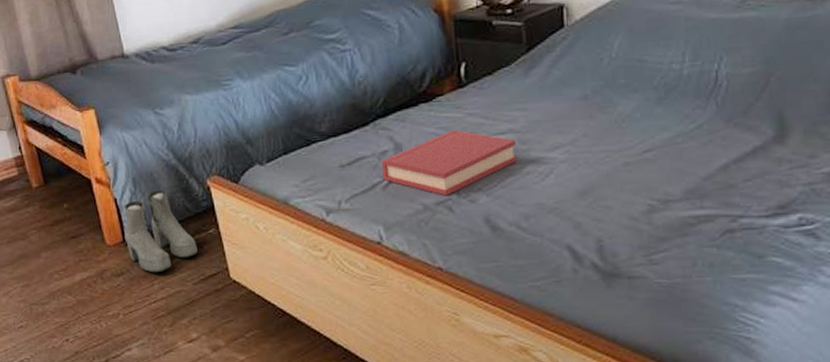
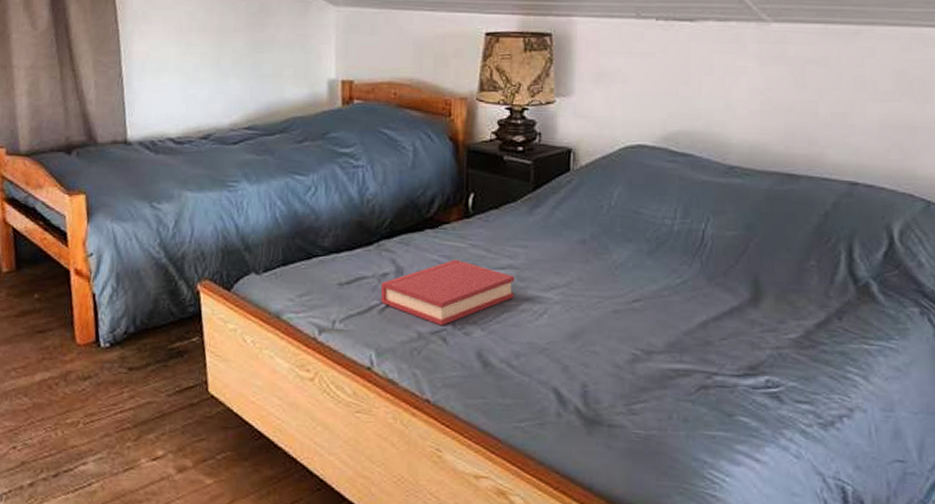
boots: present [124,190,198,273] -> none [98,289,177,380]

